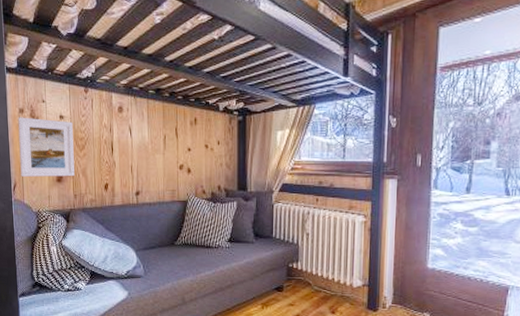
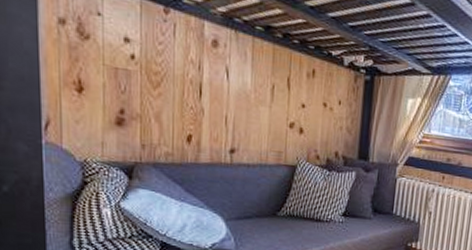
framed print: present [18,117,75,177] -> none [55,29,144,121]

